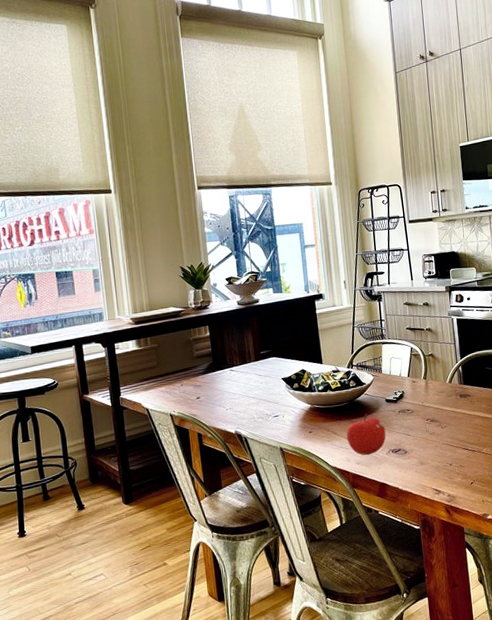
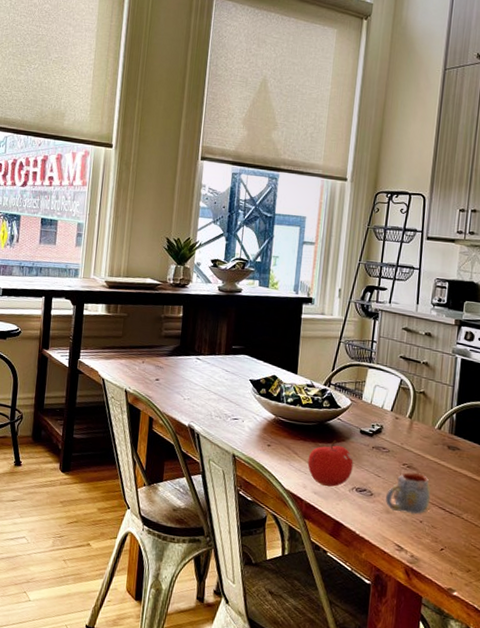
mug: none [418,424,456,461] -> present [386,472,431,514]

